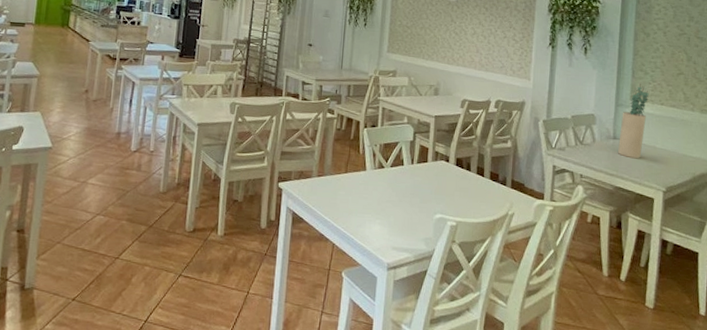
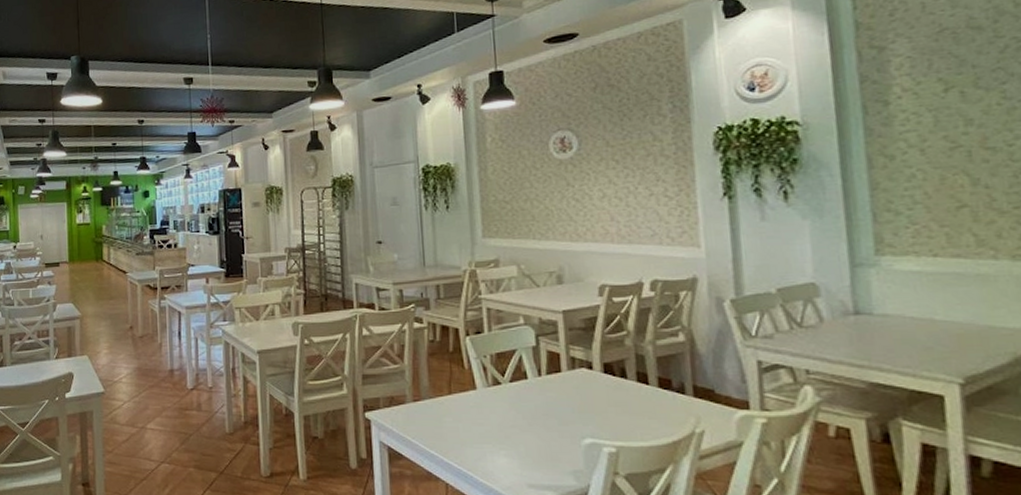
vase: present [618,84,649,159] -> none [864,230,910,340]

